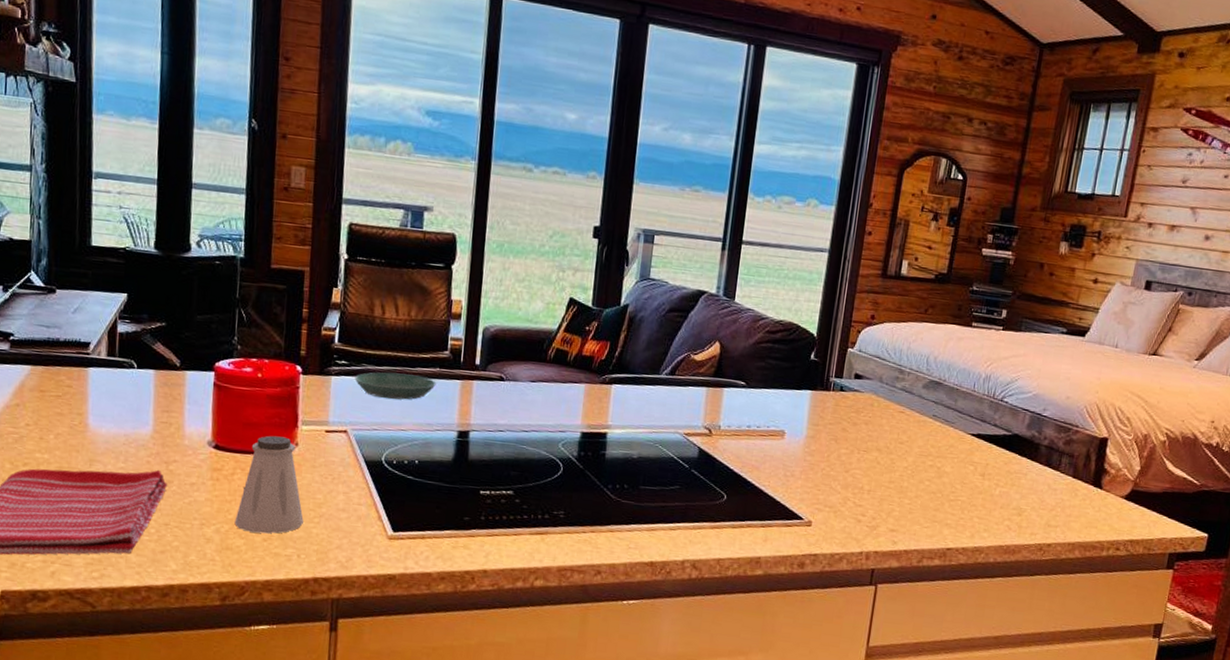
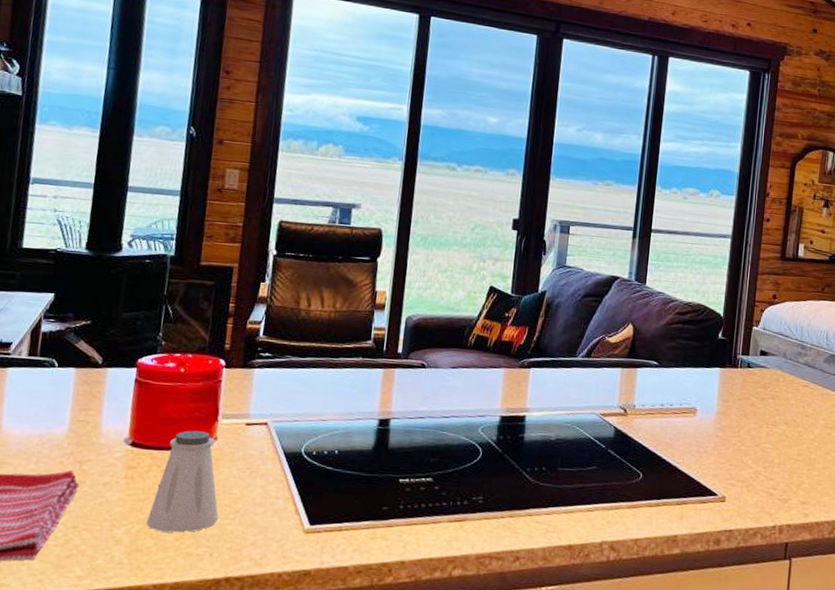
saucer: present [354,372,436,400] -> none [277,363,359,390]

